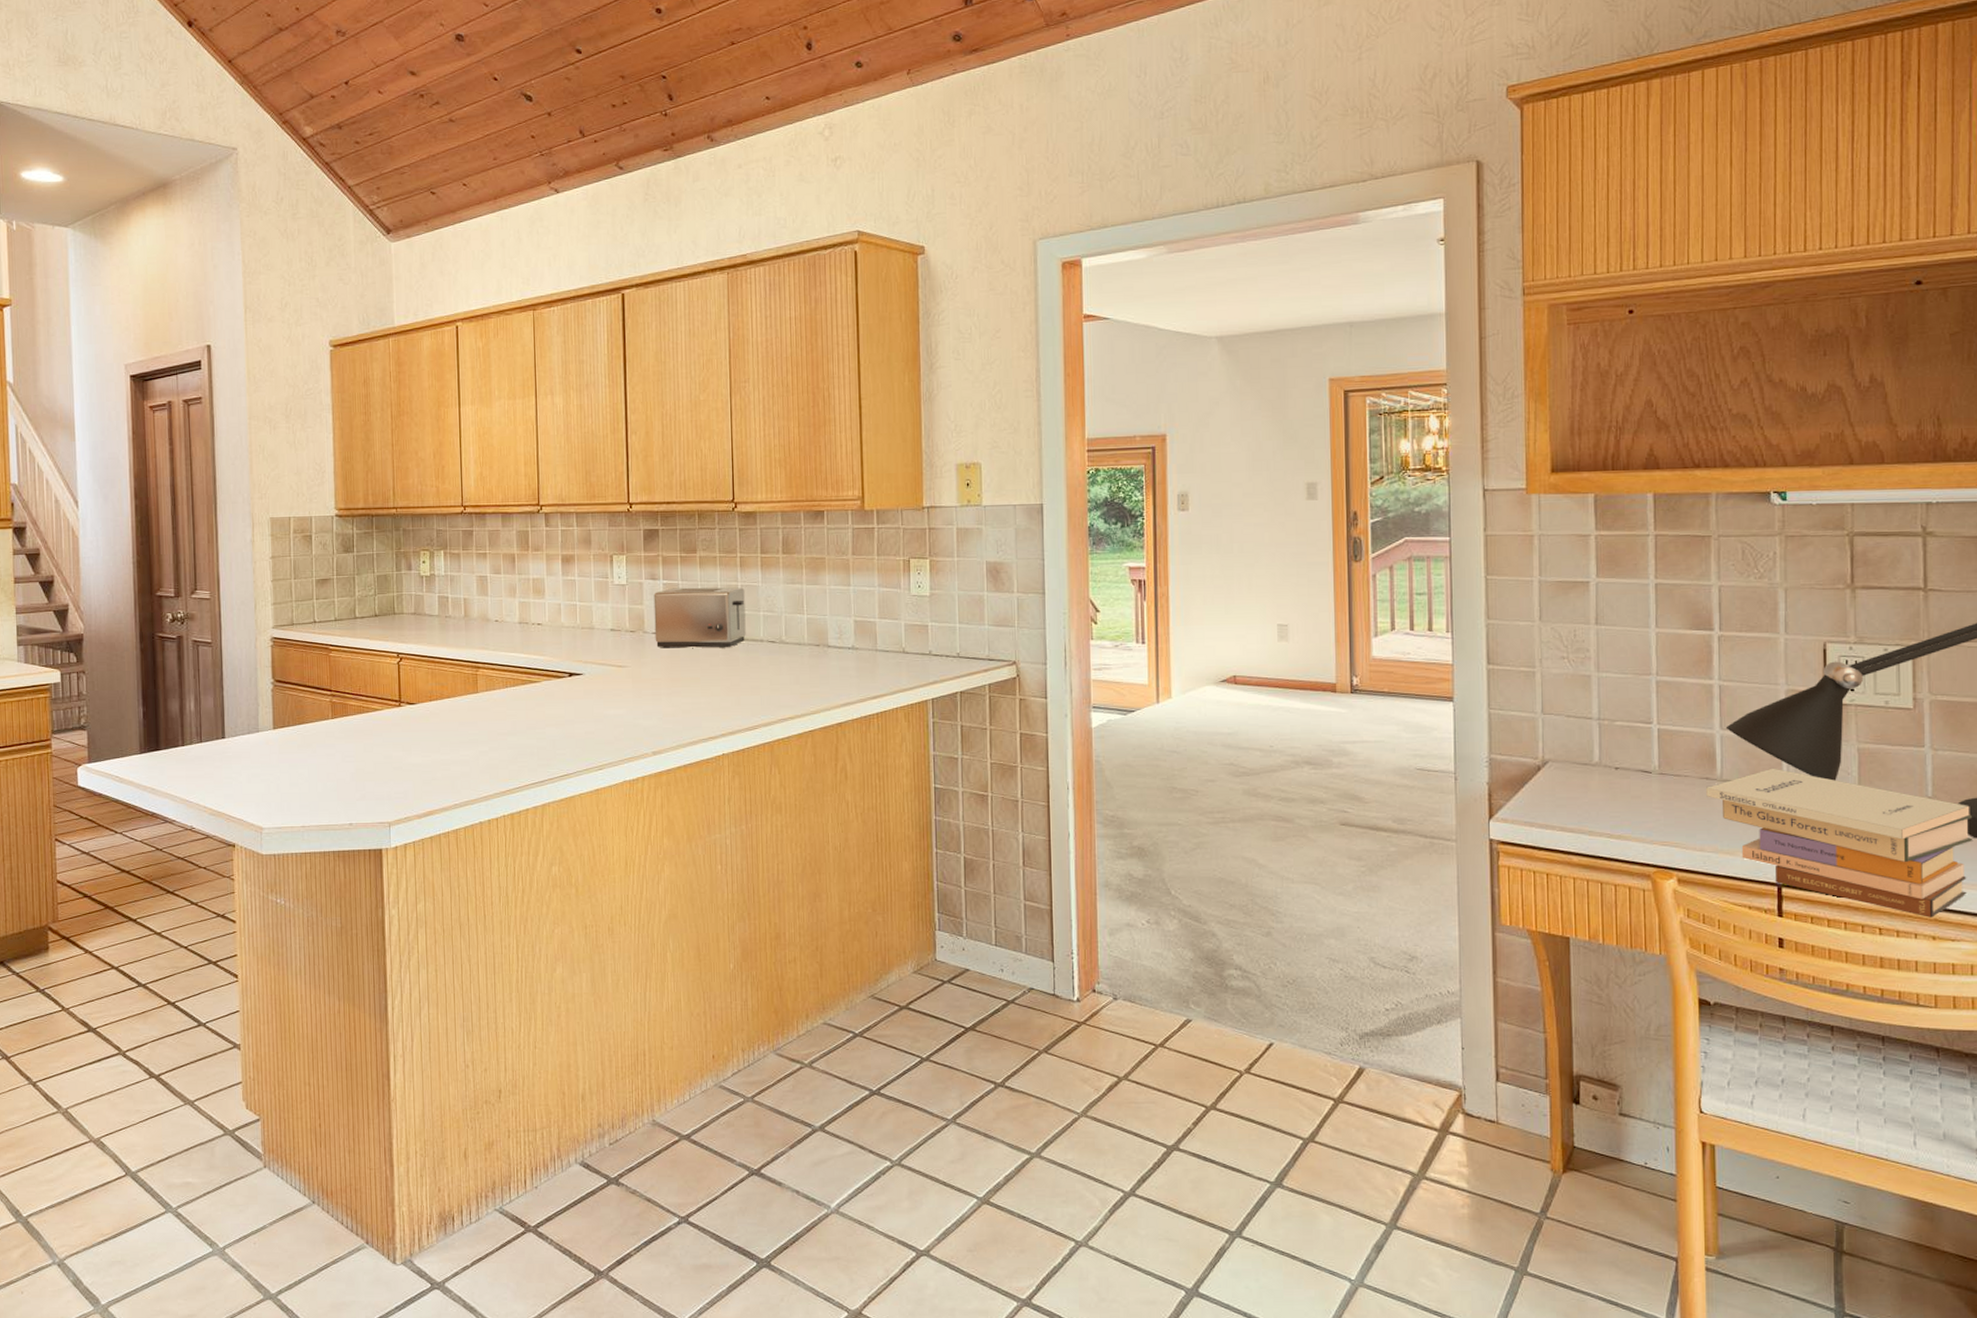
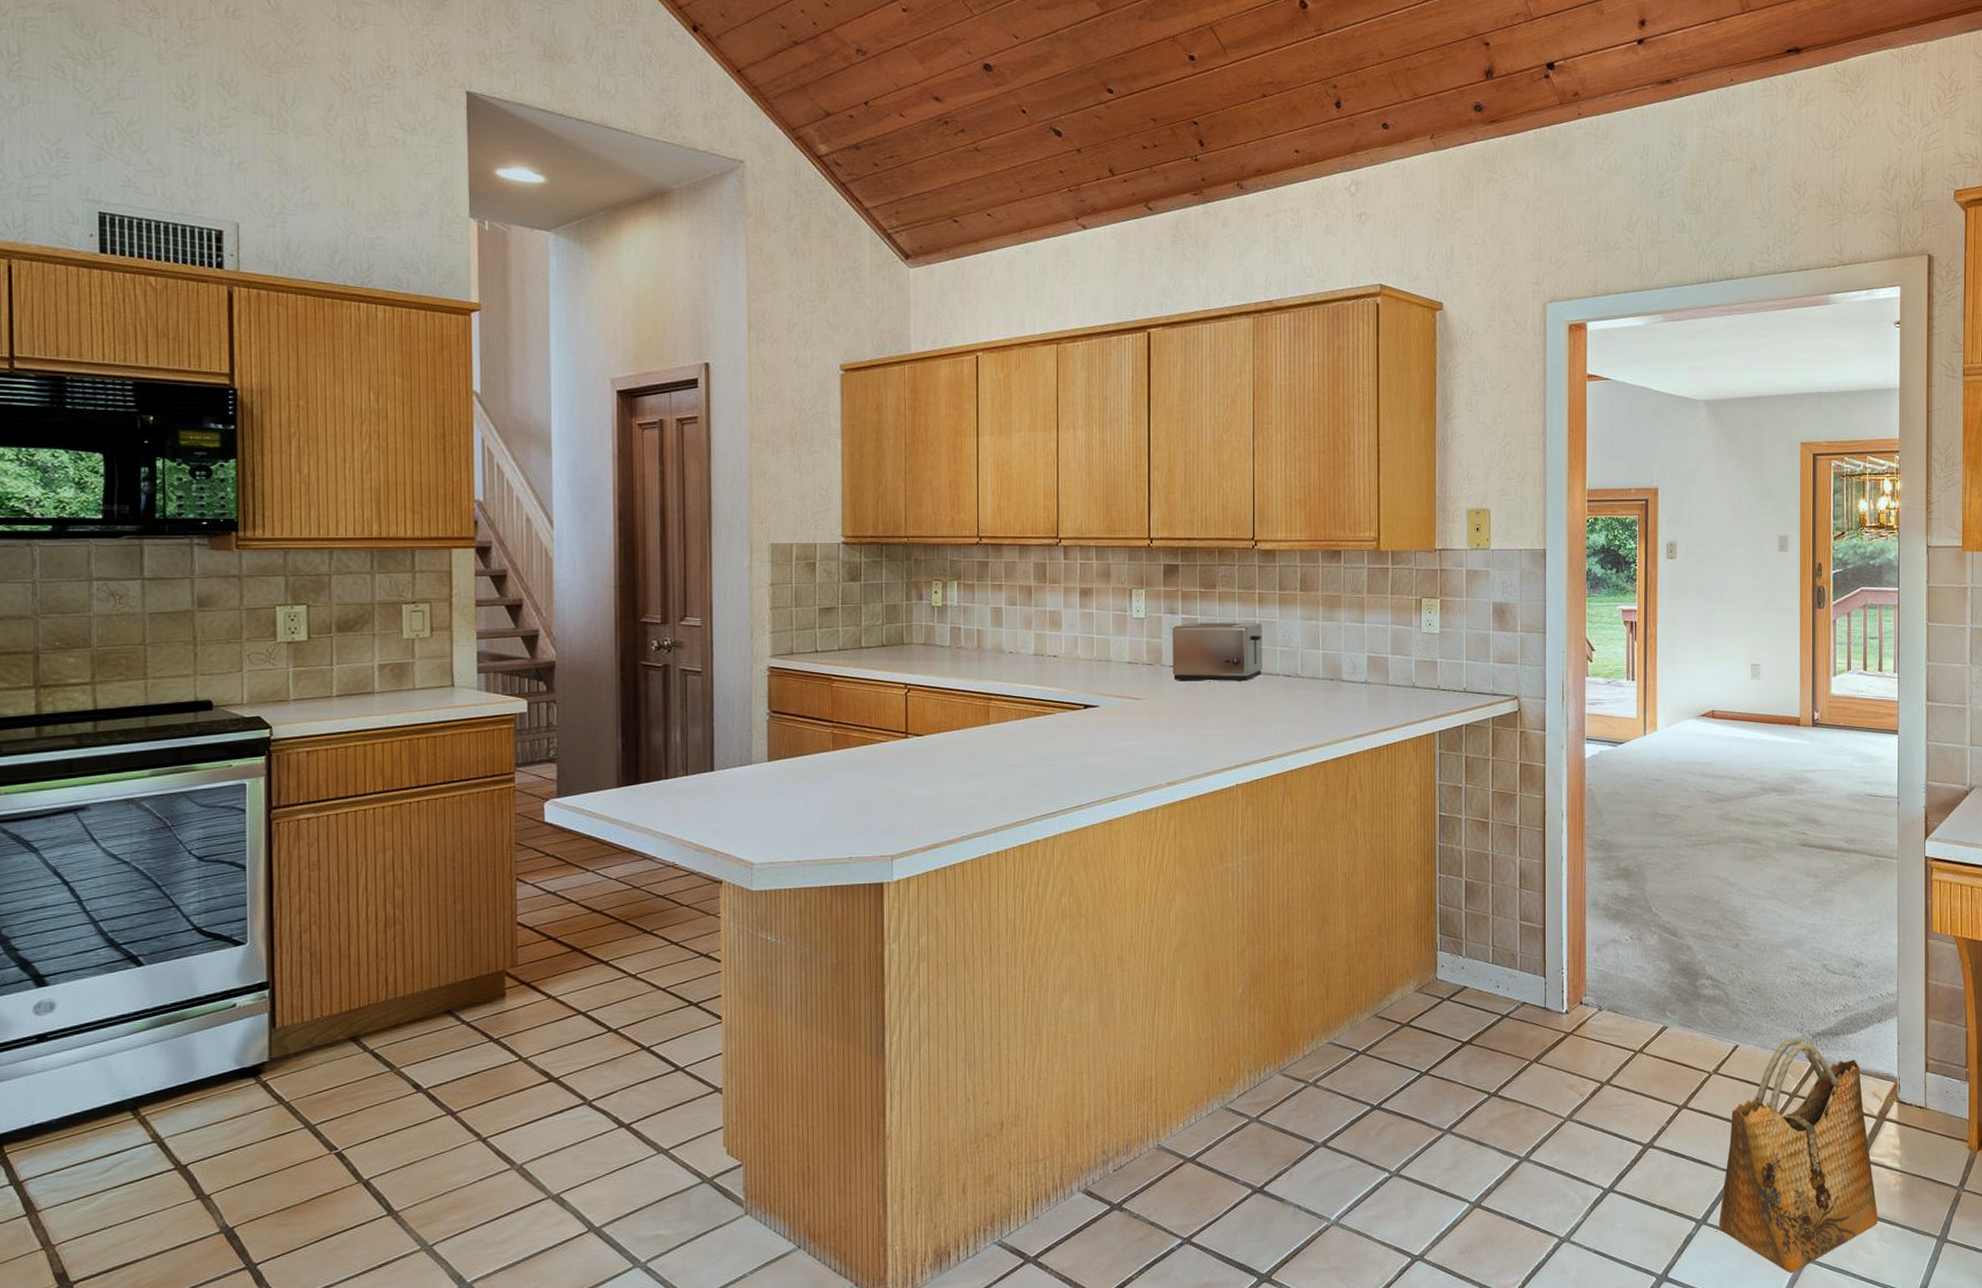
grocery bag: none [1255,1036,1444,1297] -> present [1718,1036,1879,1273]

